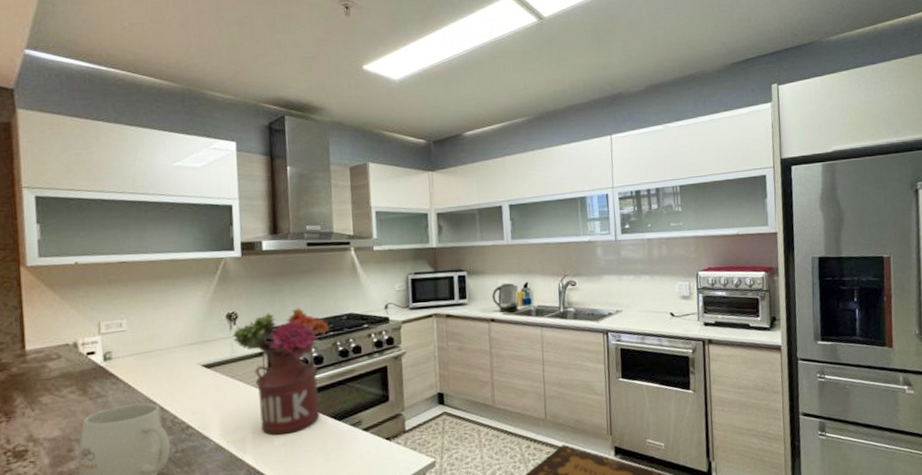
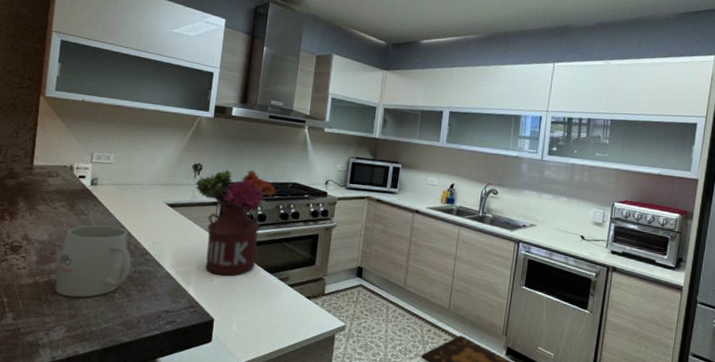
kettle: present [492,282,519,313] -> none [420,180,445,208]

